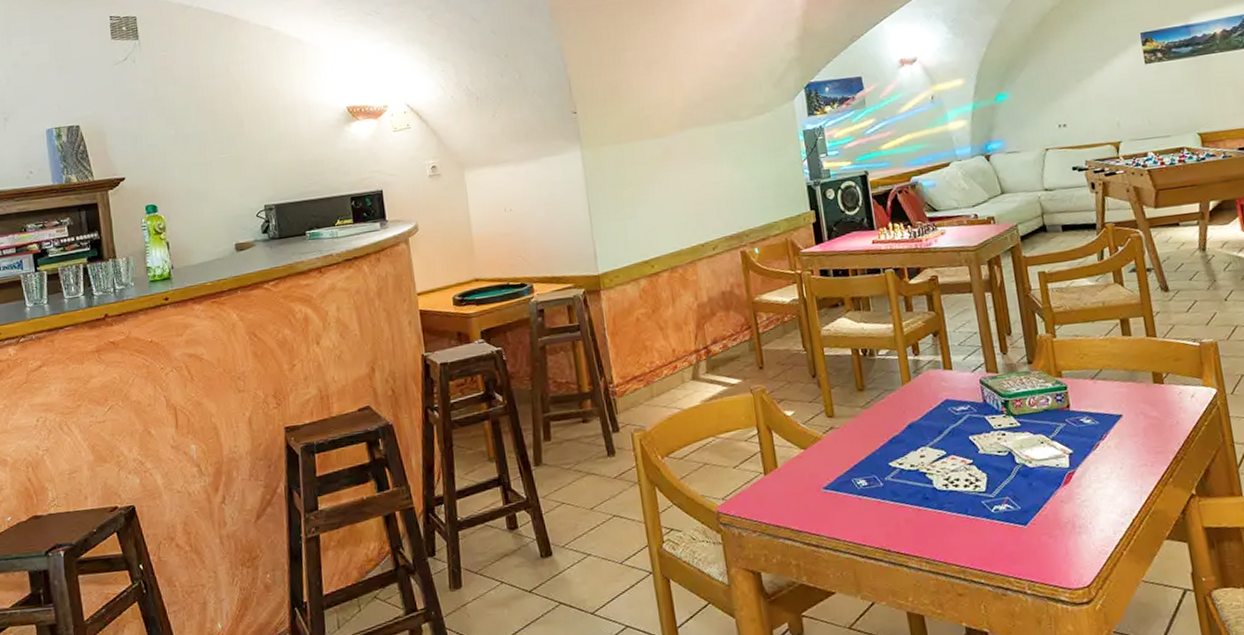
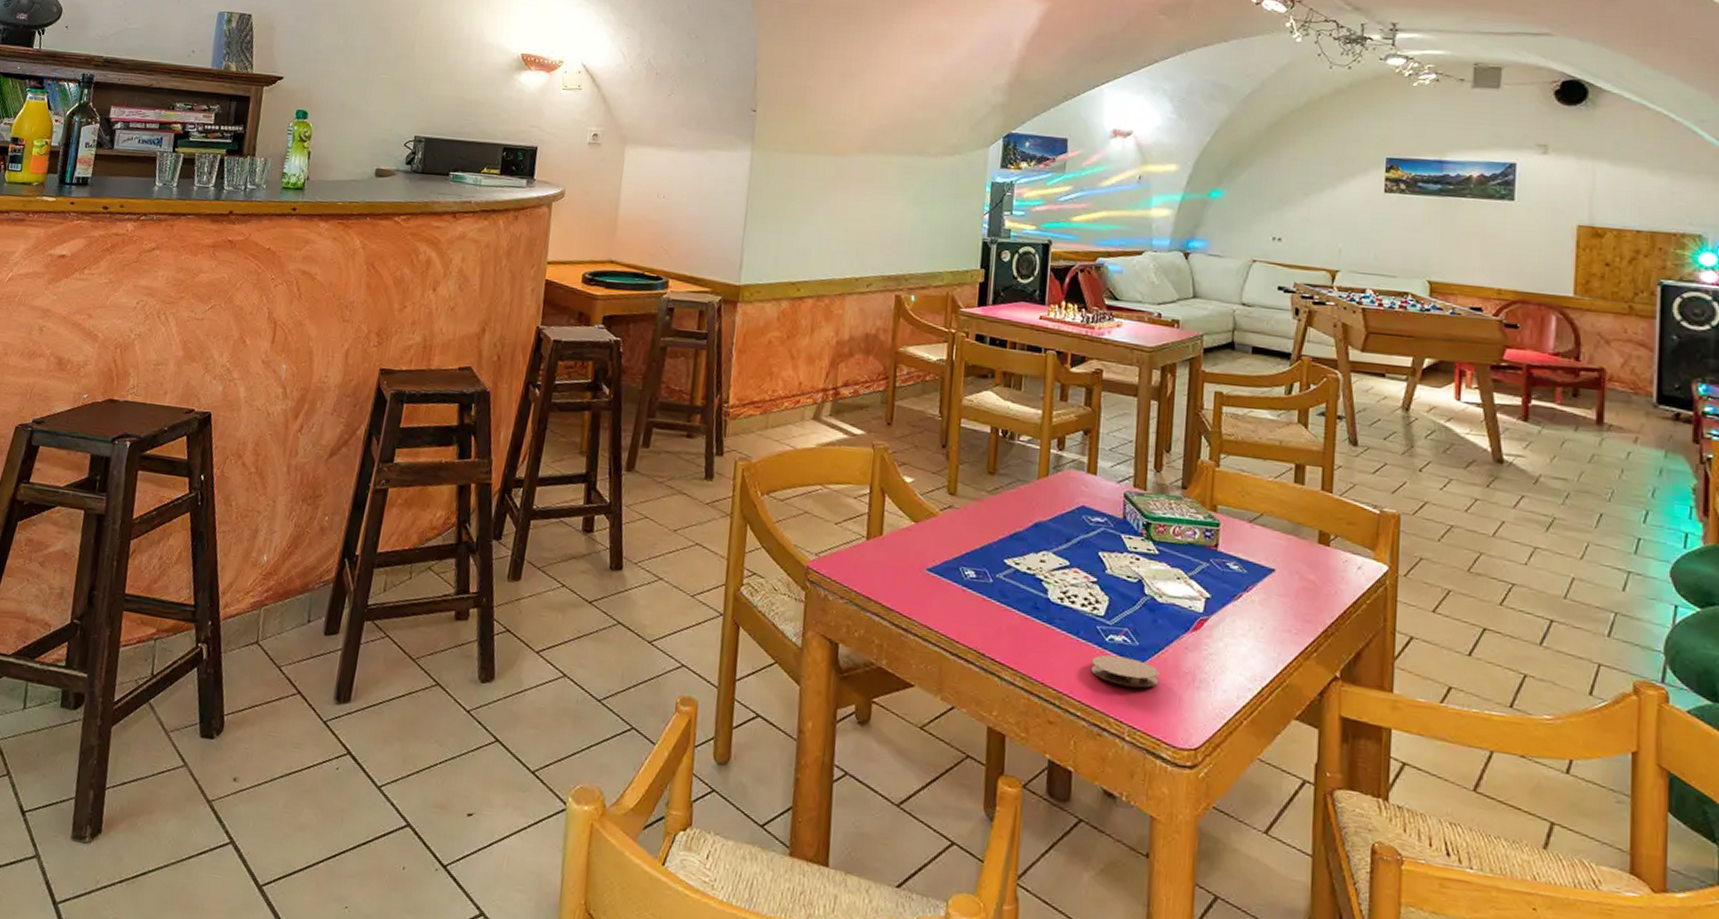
coaster: none [983,521,1045,548] -> present [1090,655,1159,688]

